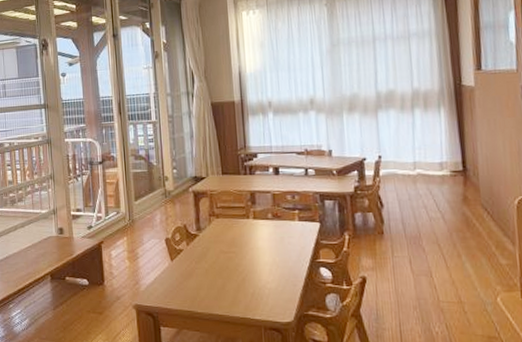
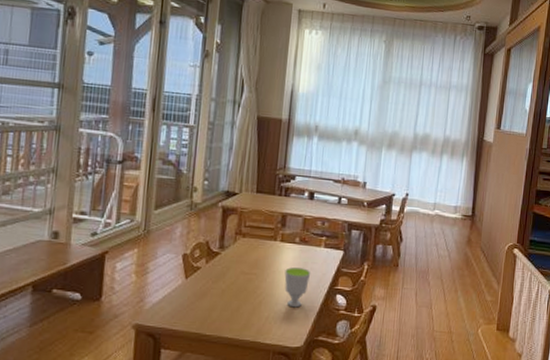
cup: none [262,243,290,283] -> present [284,267,311,308]

